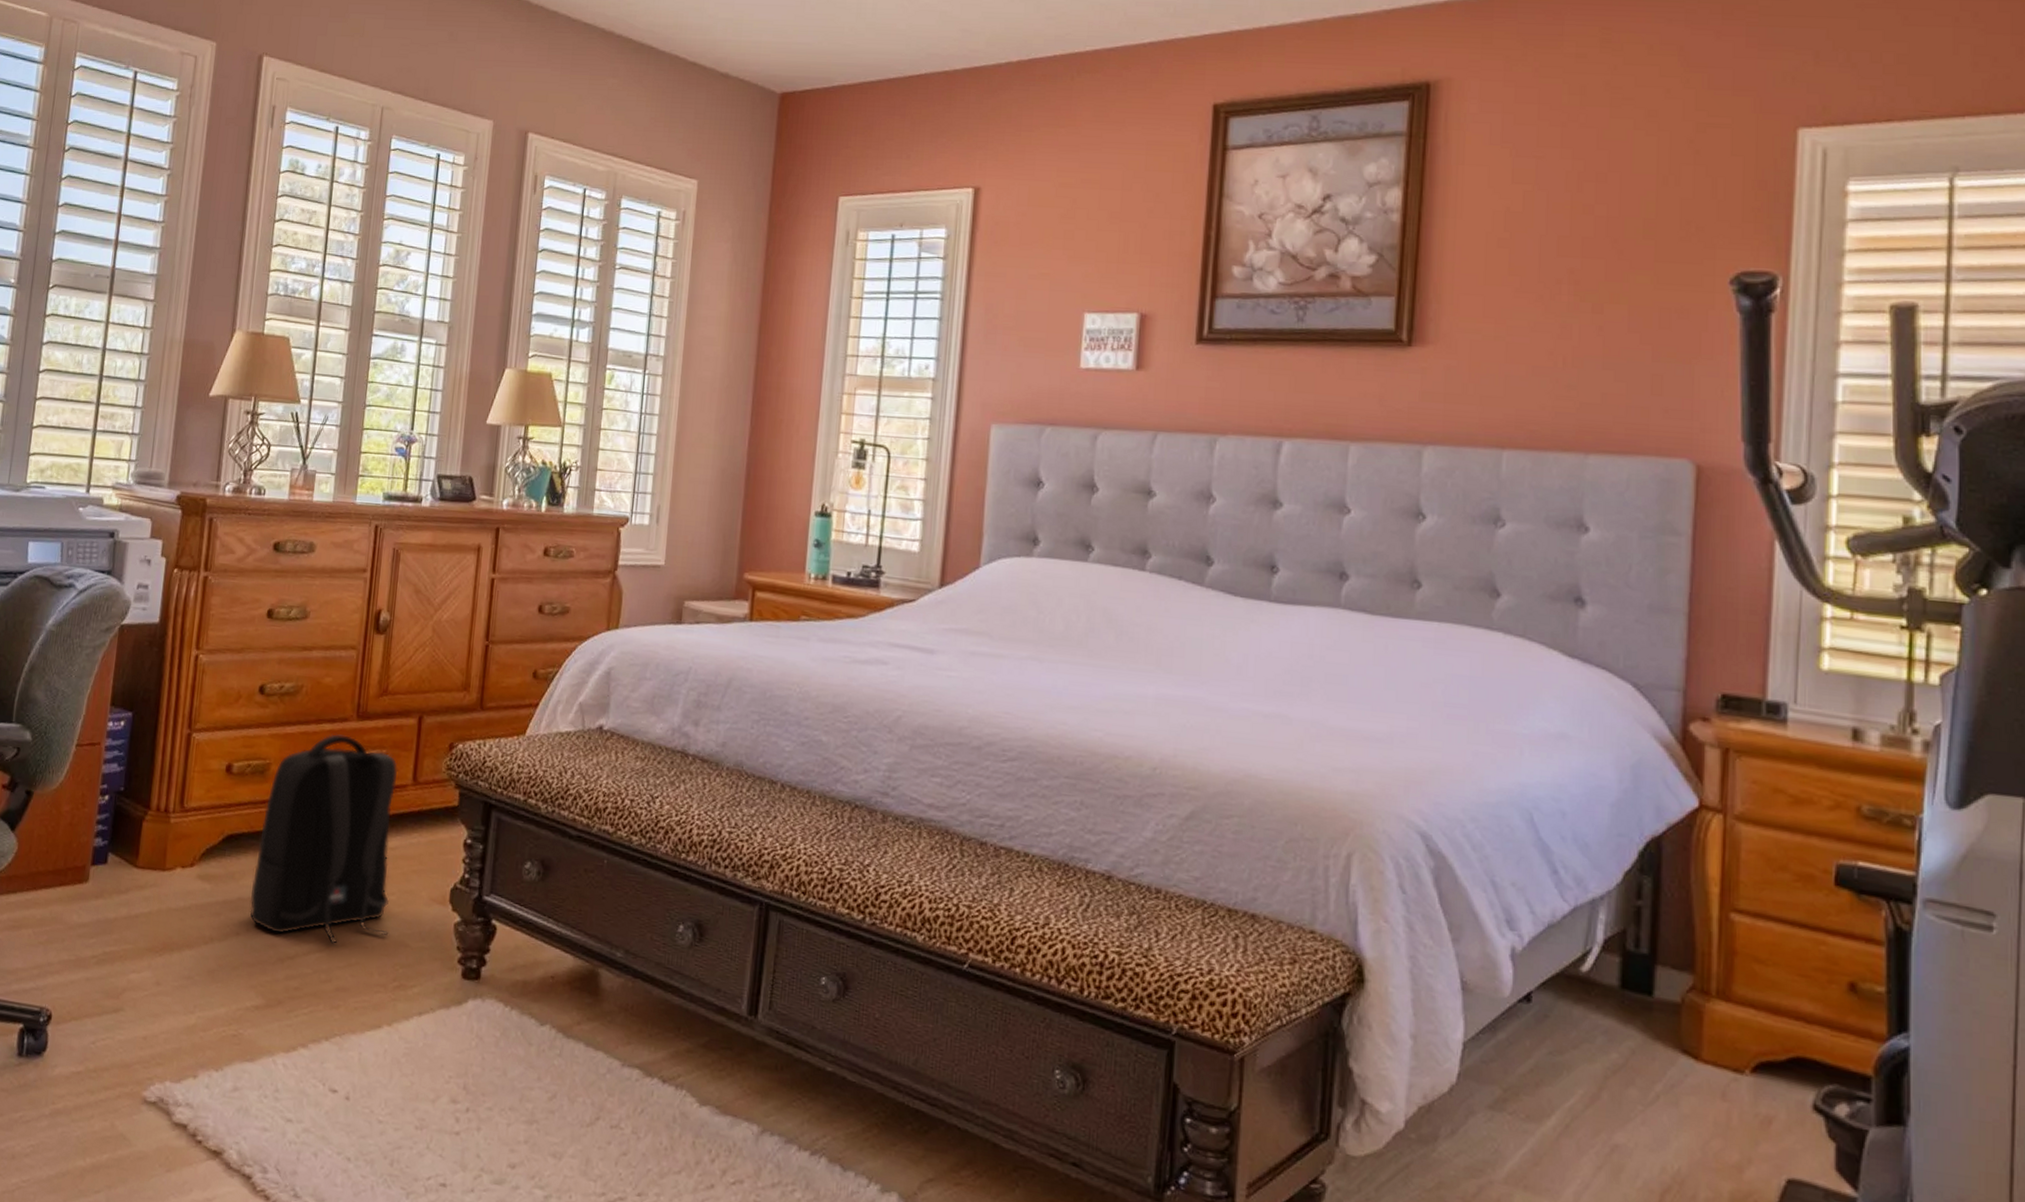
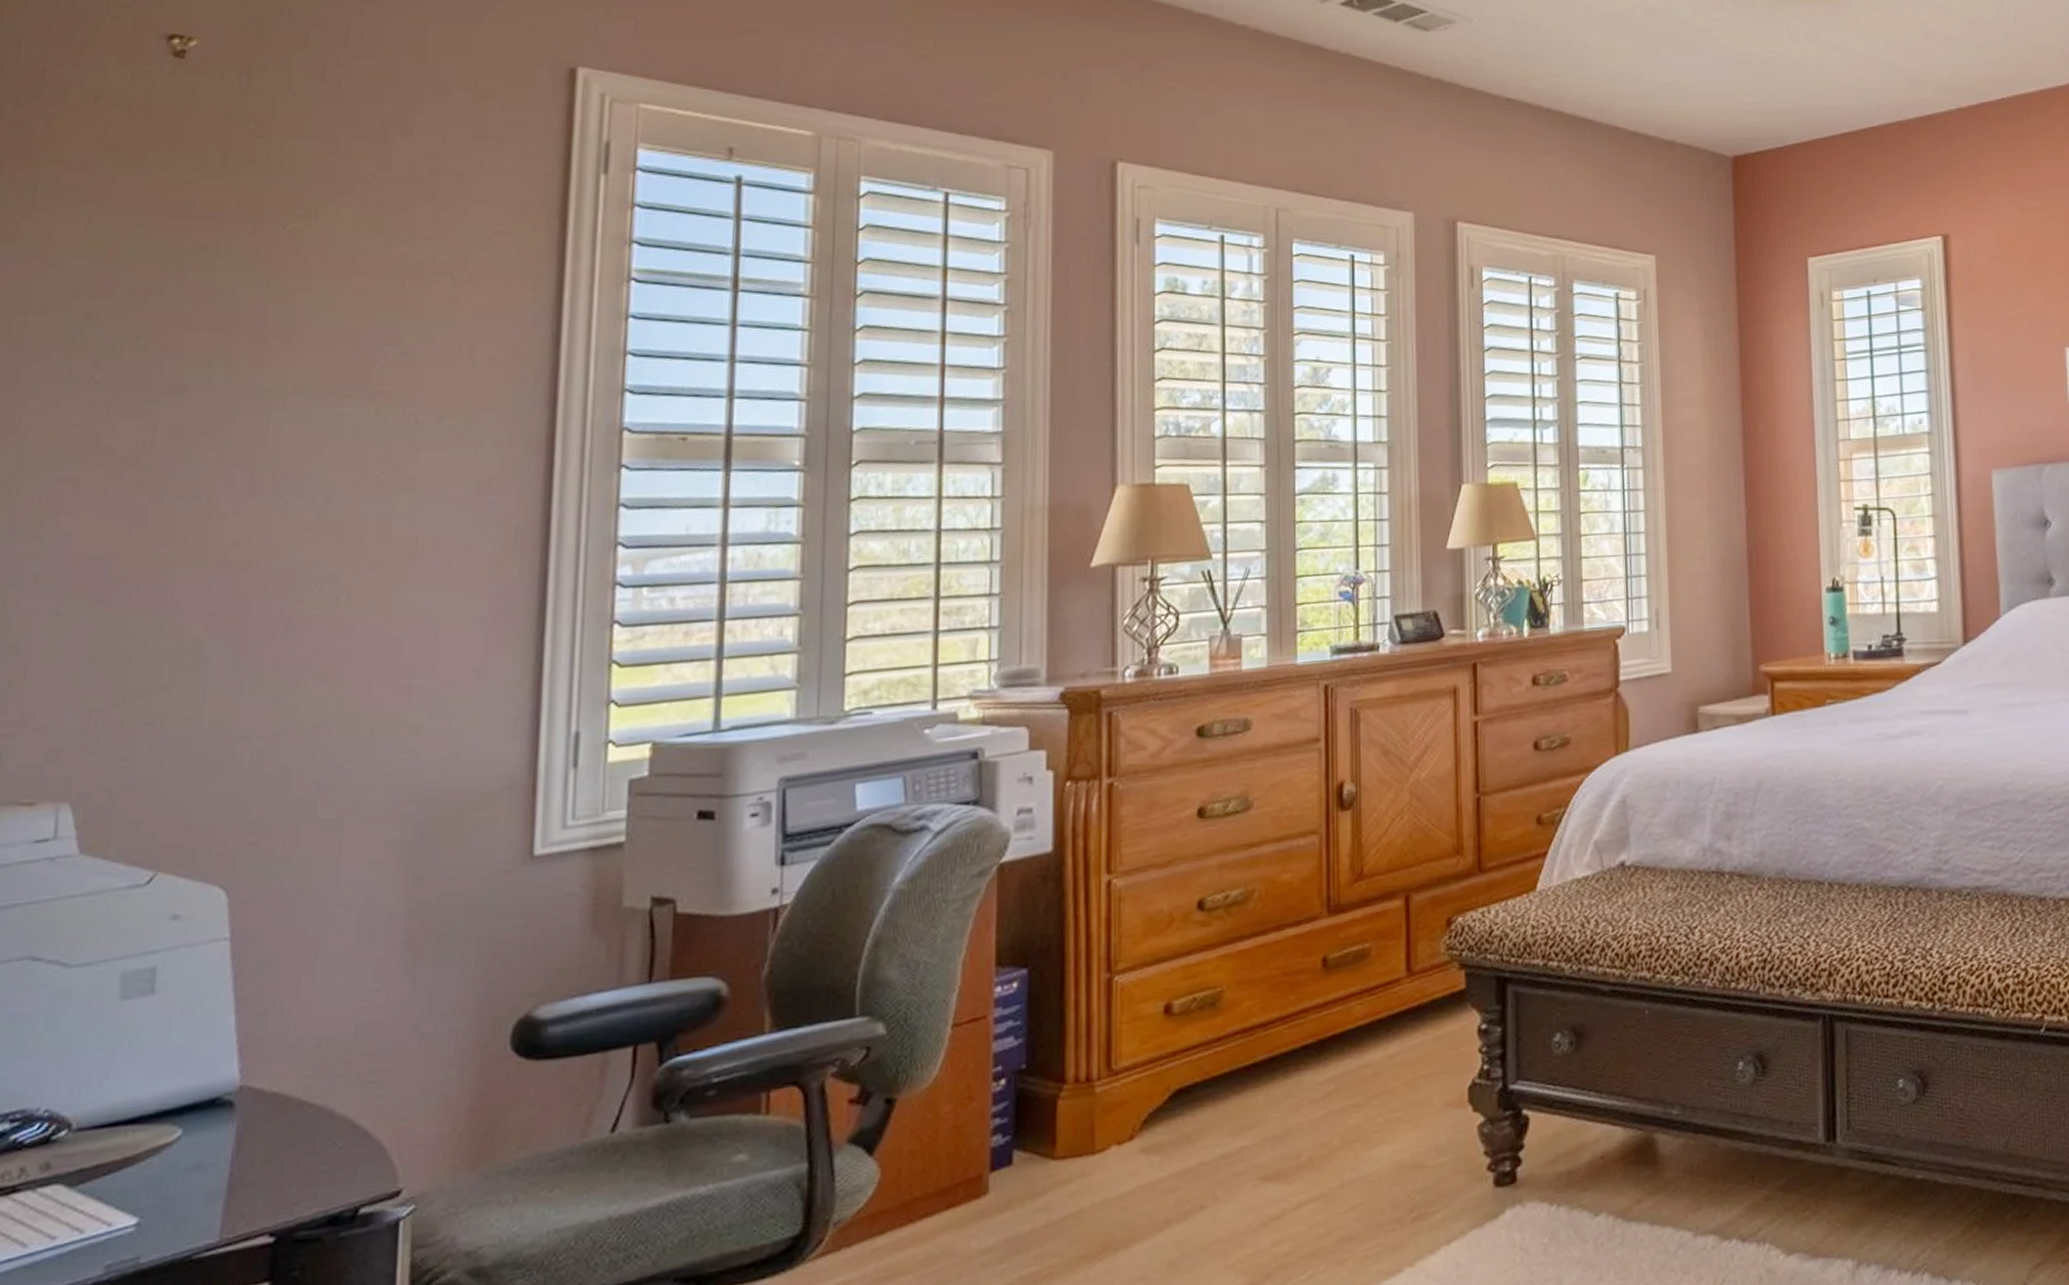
backpack: present [249,734,398,944] -> none [1214,936,1398,1194]

